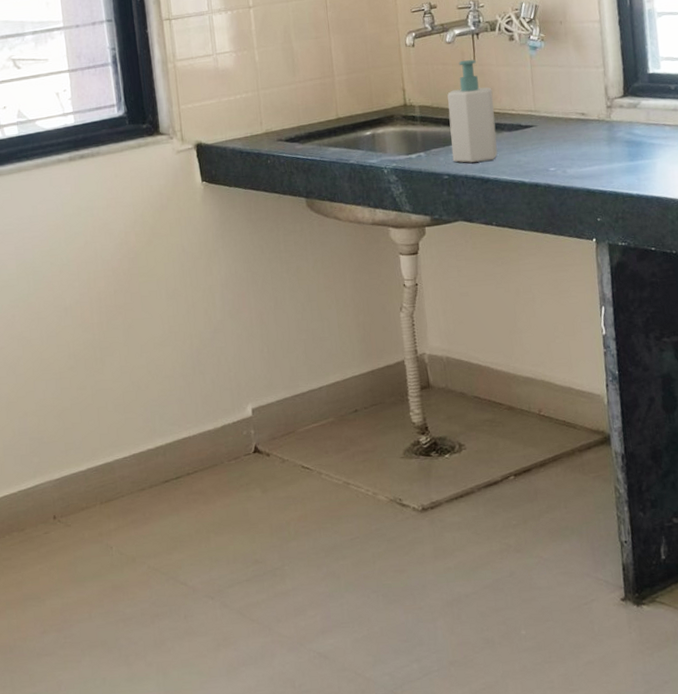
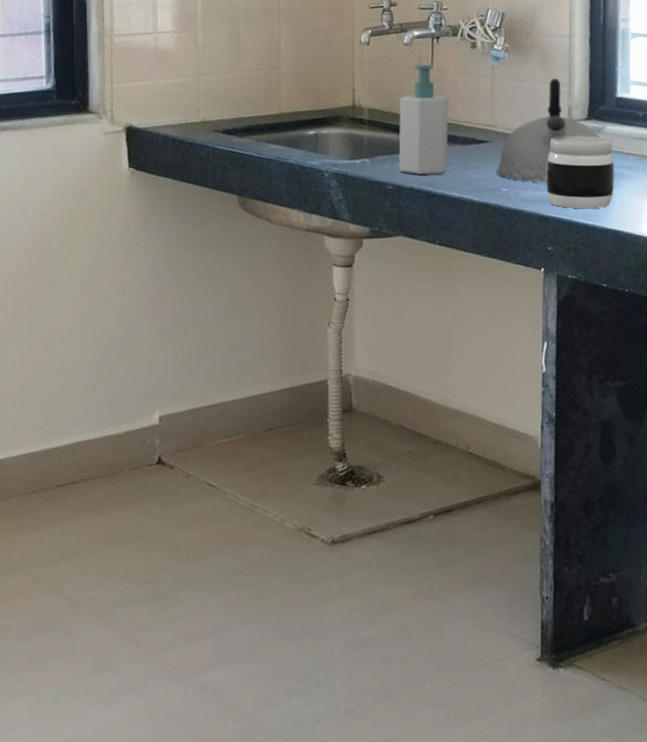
kettle: none [543,61,637,159] -> present [496,78,600,182]
jar: none [589,112,654,181] -> present [546,136,615,209]

